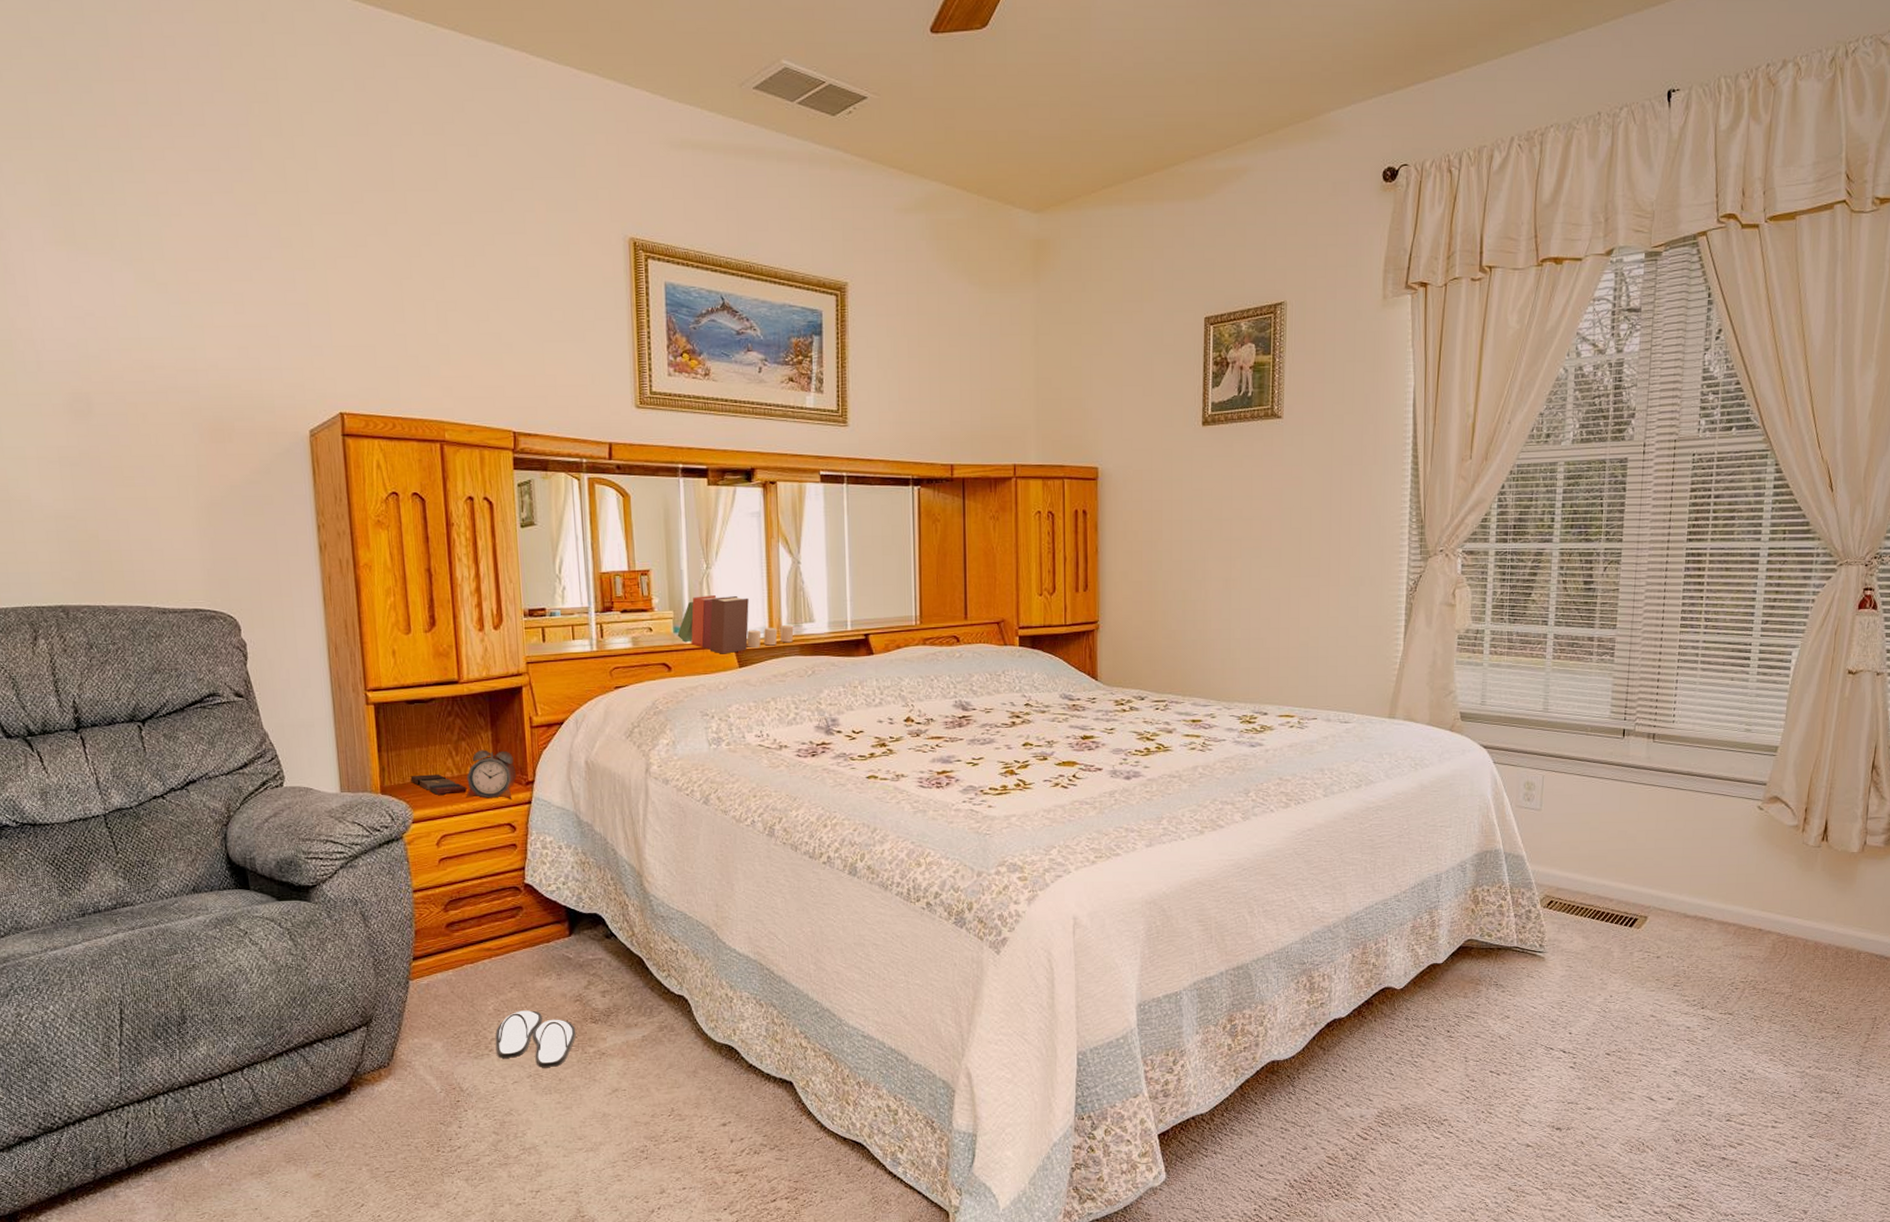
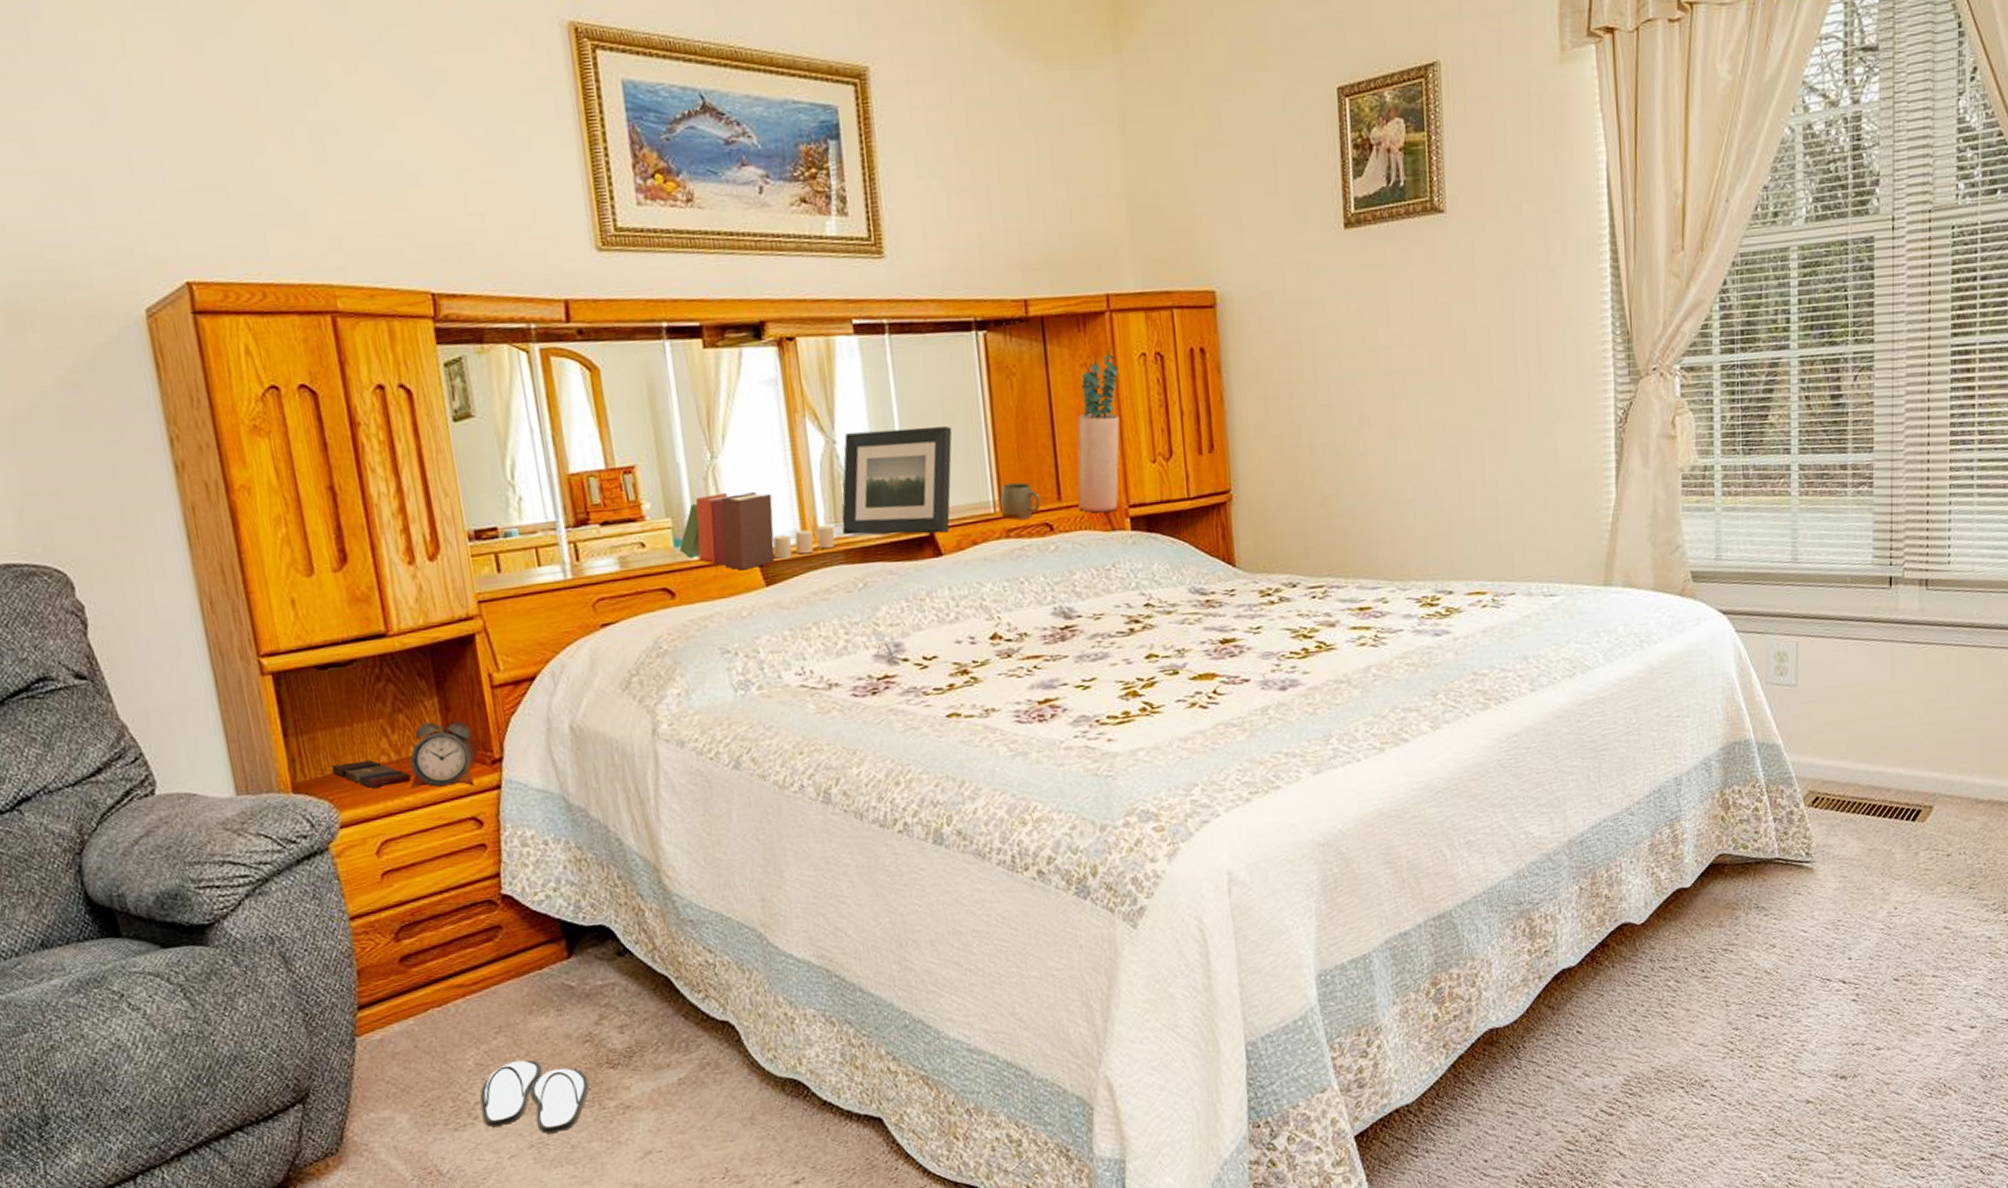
picture frame: none [800,556,889,638] -> present [842,426,953,536]
mug: none [921,603,951,632] -> present [1000,482,1041,521]
vase: none [980,505,1019,631] -> present [1077,347,1120,513]

